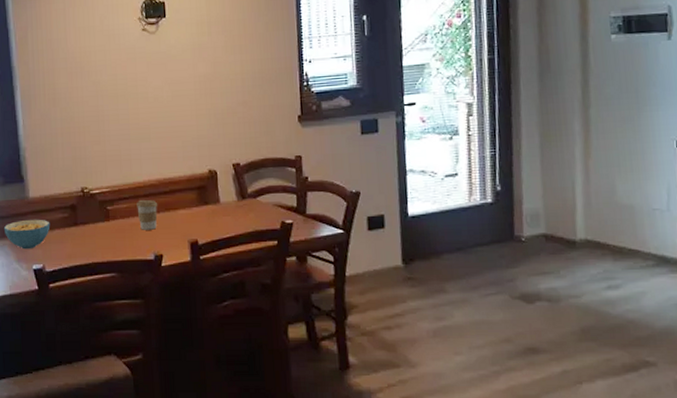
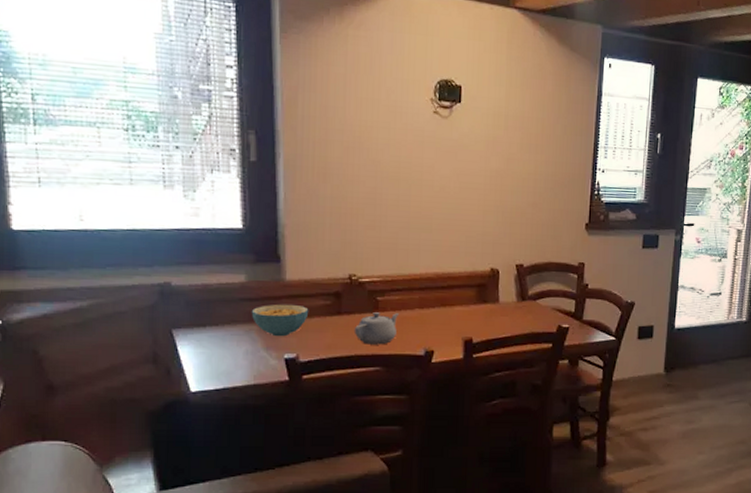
teapot: none [89,220,127,252] -> present [354,312,398,345]
coffee cup: present [136,199,158,230] -> none [410,292,434,325]

